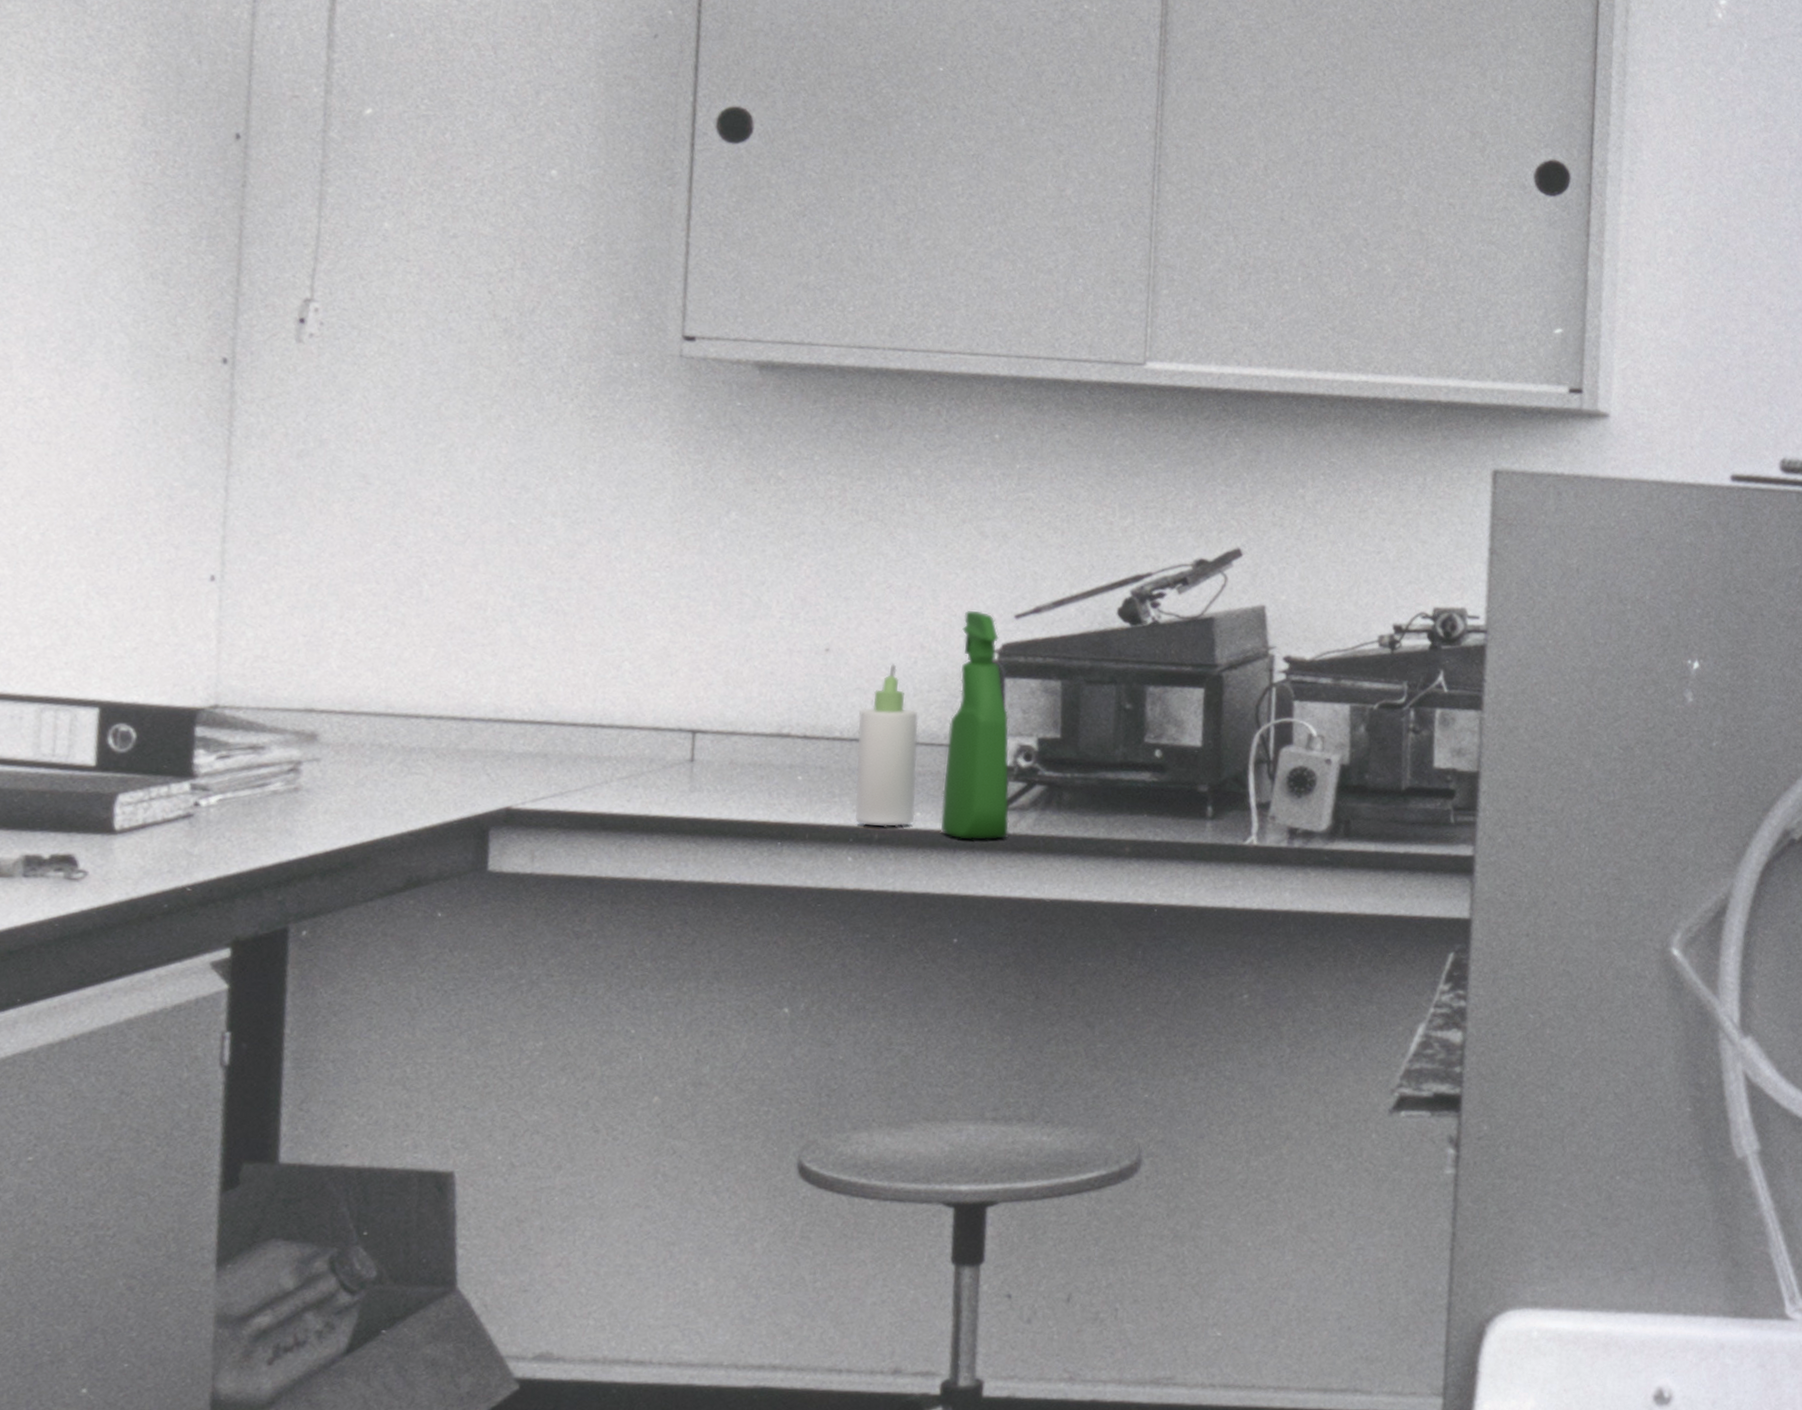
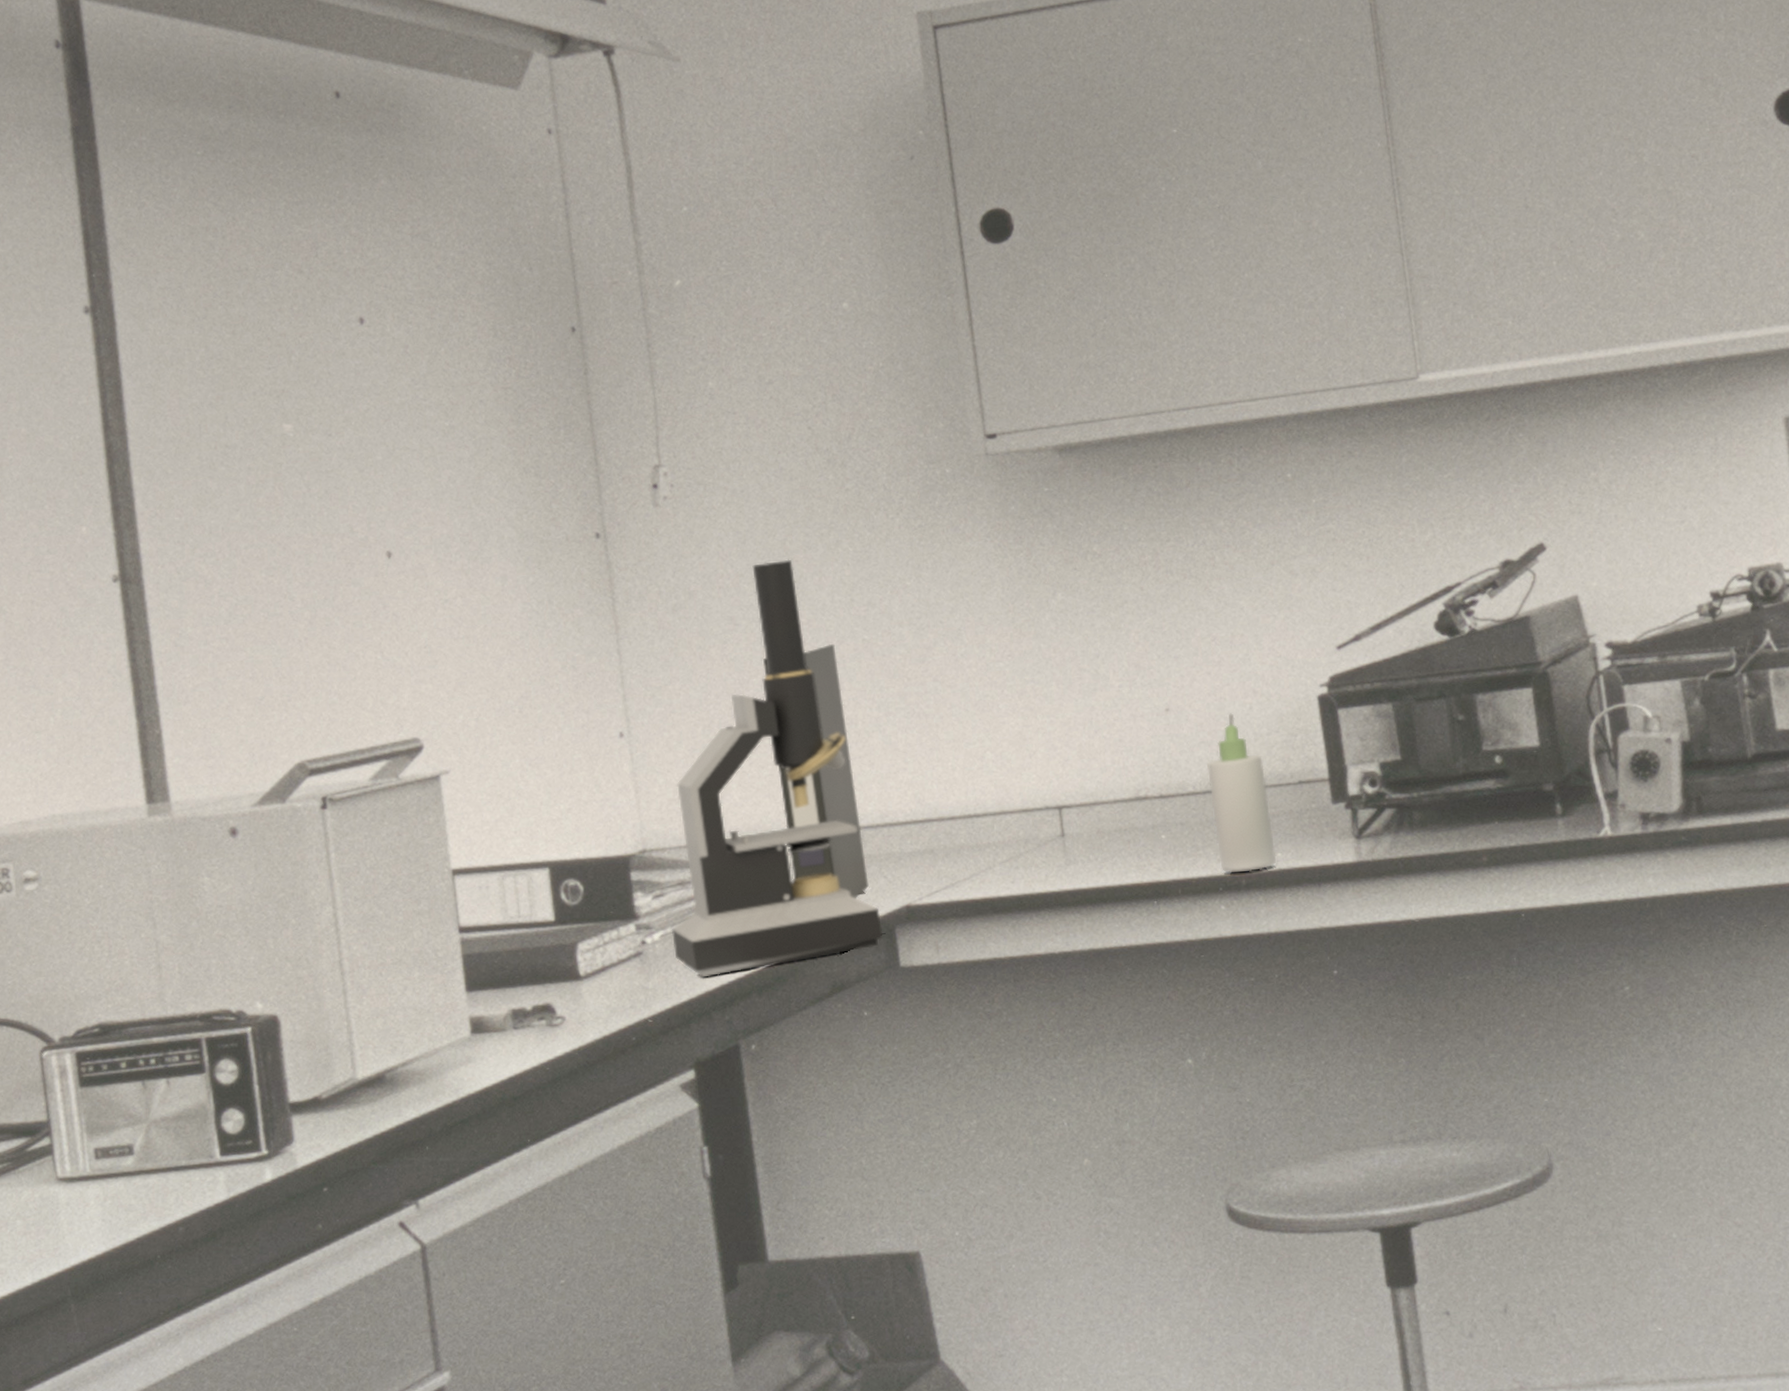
microscope: none [230,423,476,852] -> present [671,559,882,978]
binder: none [383,522,477,792] -> present [763,644,869,898]
spray bottle: present [941,611,1010,840] -> none [1289,648,1367,873]

